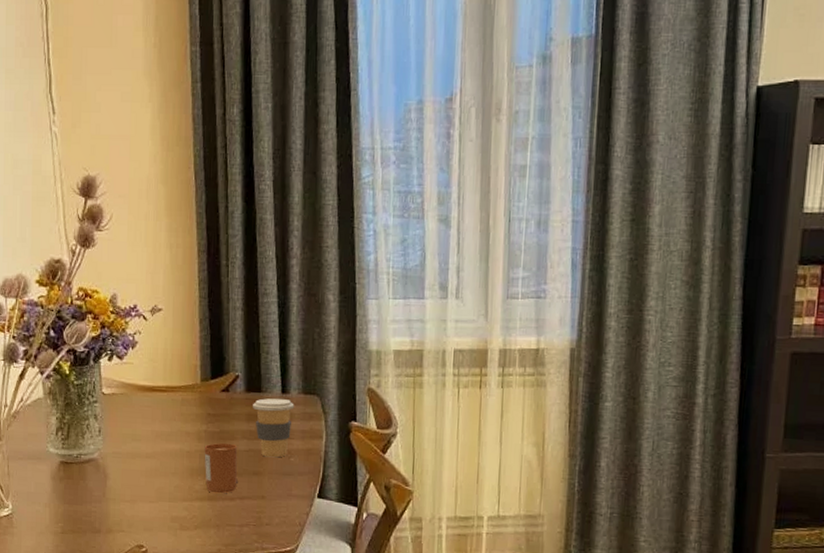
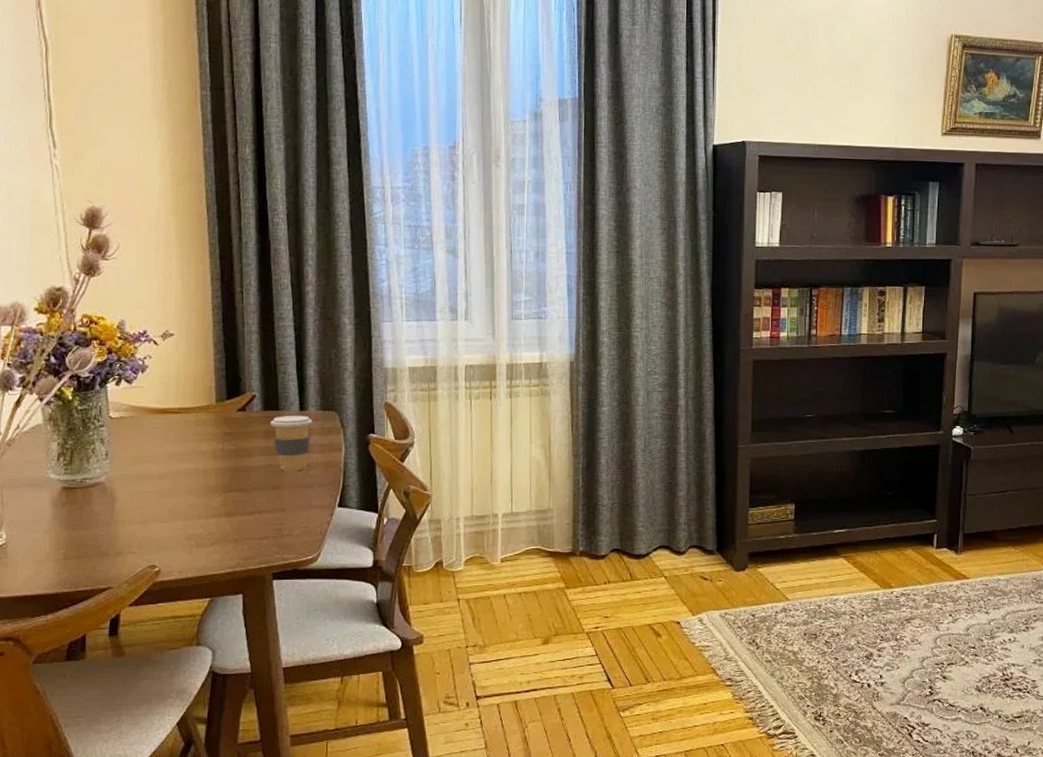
candle: present [204,443,238,494] -> none [220,460,256,509]

